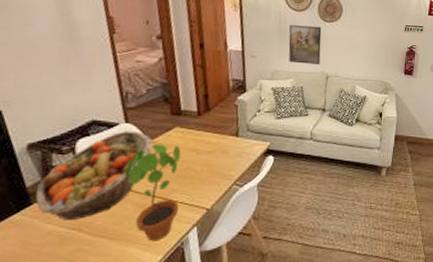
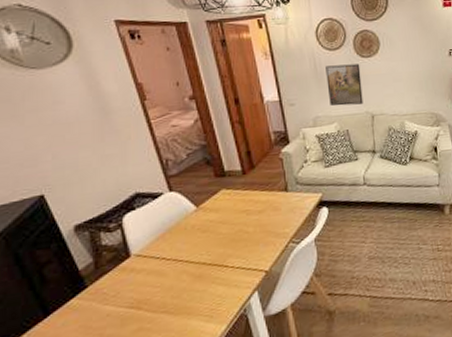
fruit basket: present [35,131,153,220] -> none [89,198,201,300]
potted plant: present [124,144,181,242] -> none [175,208,237,312]

